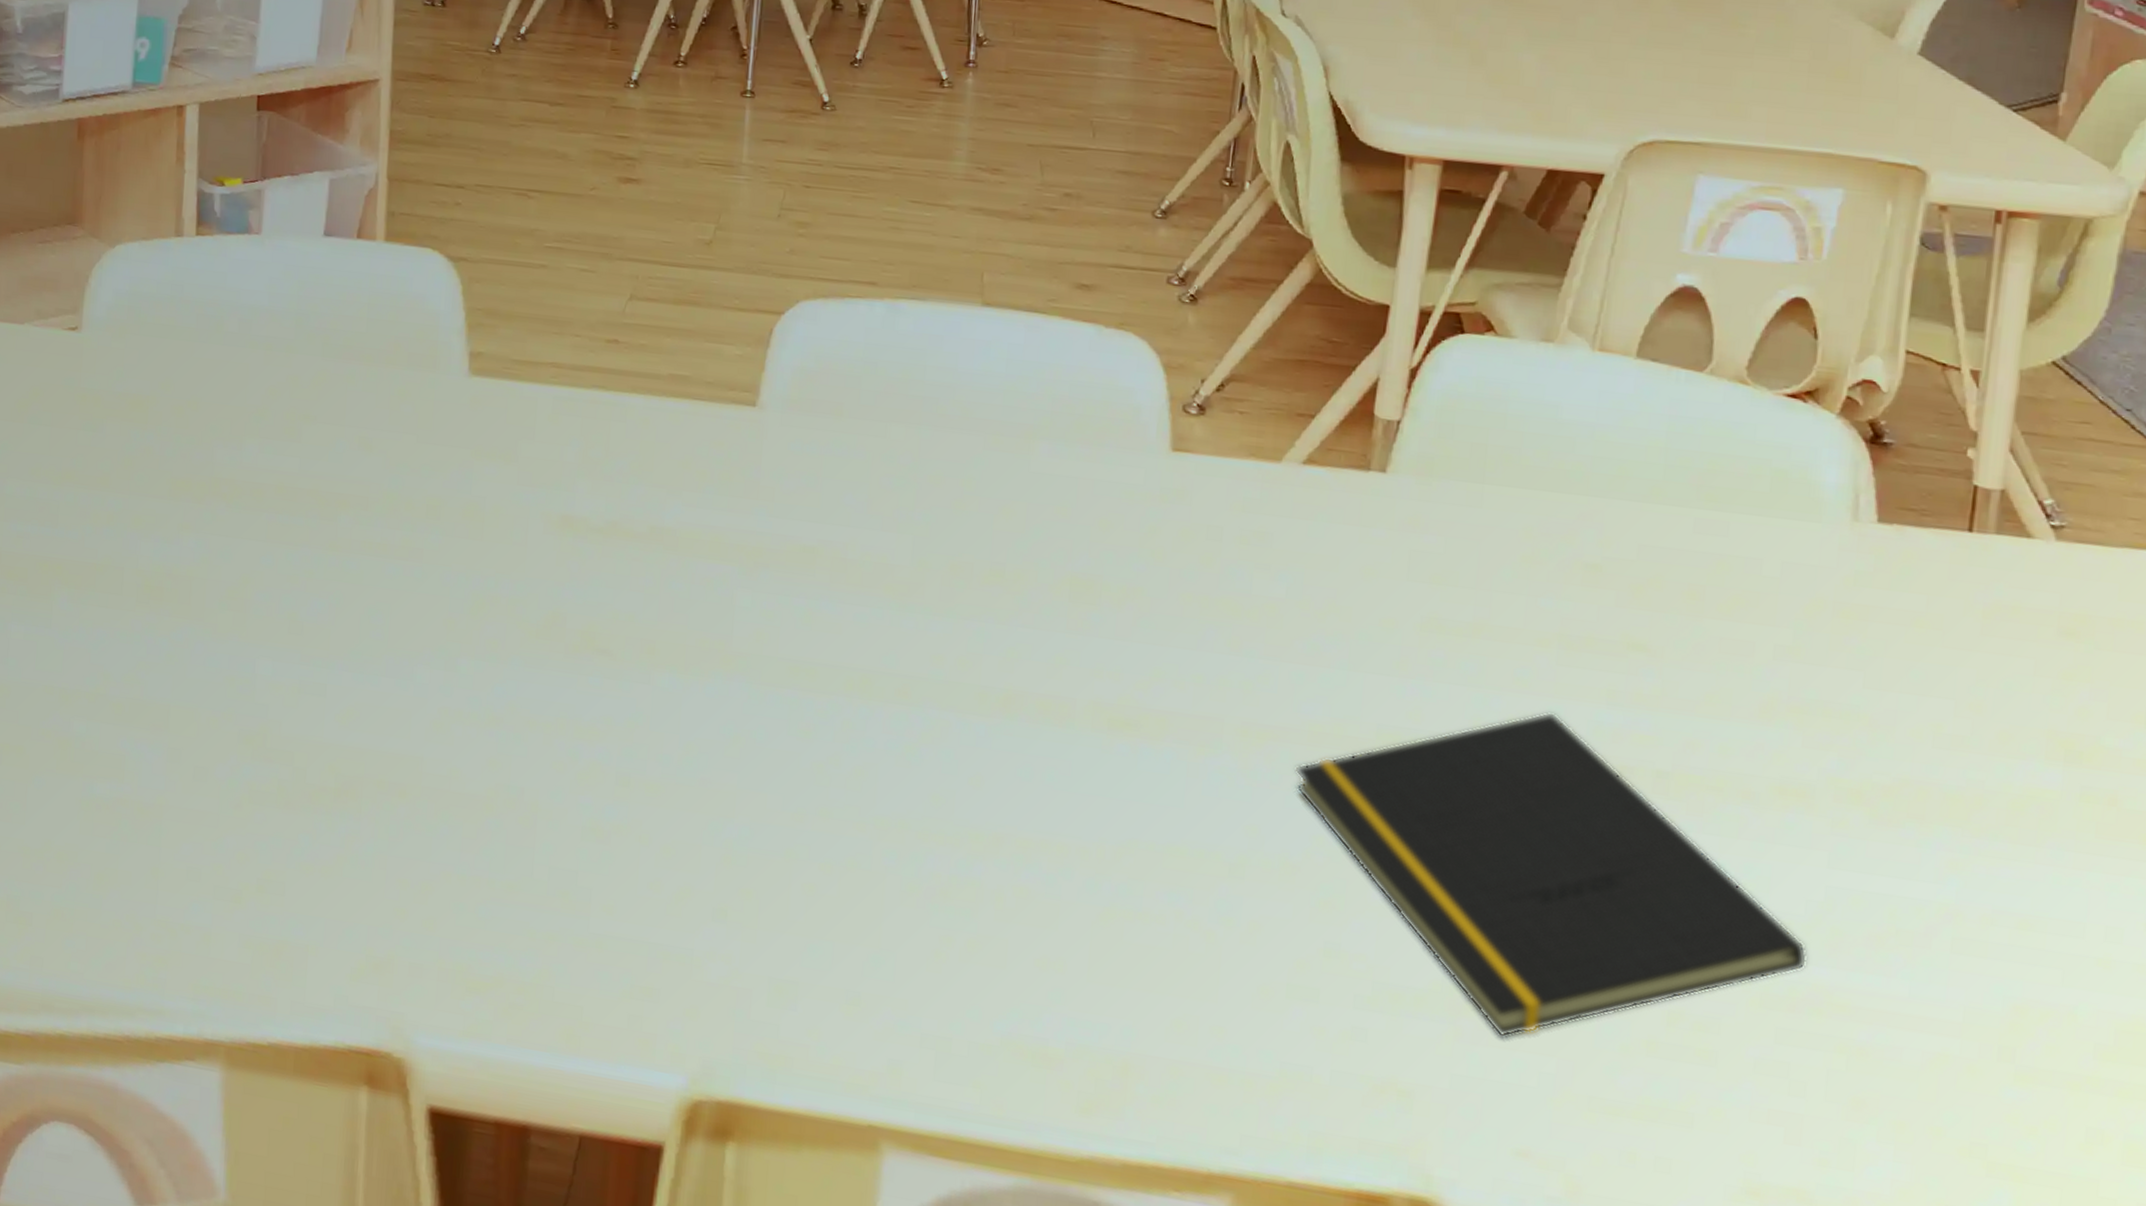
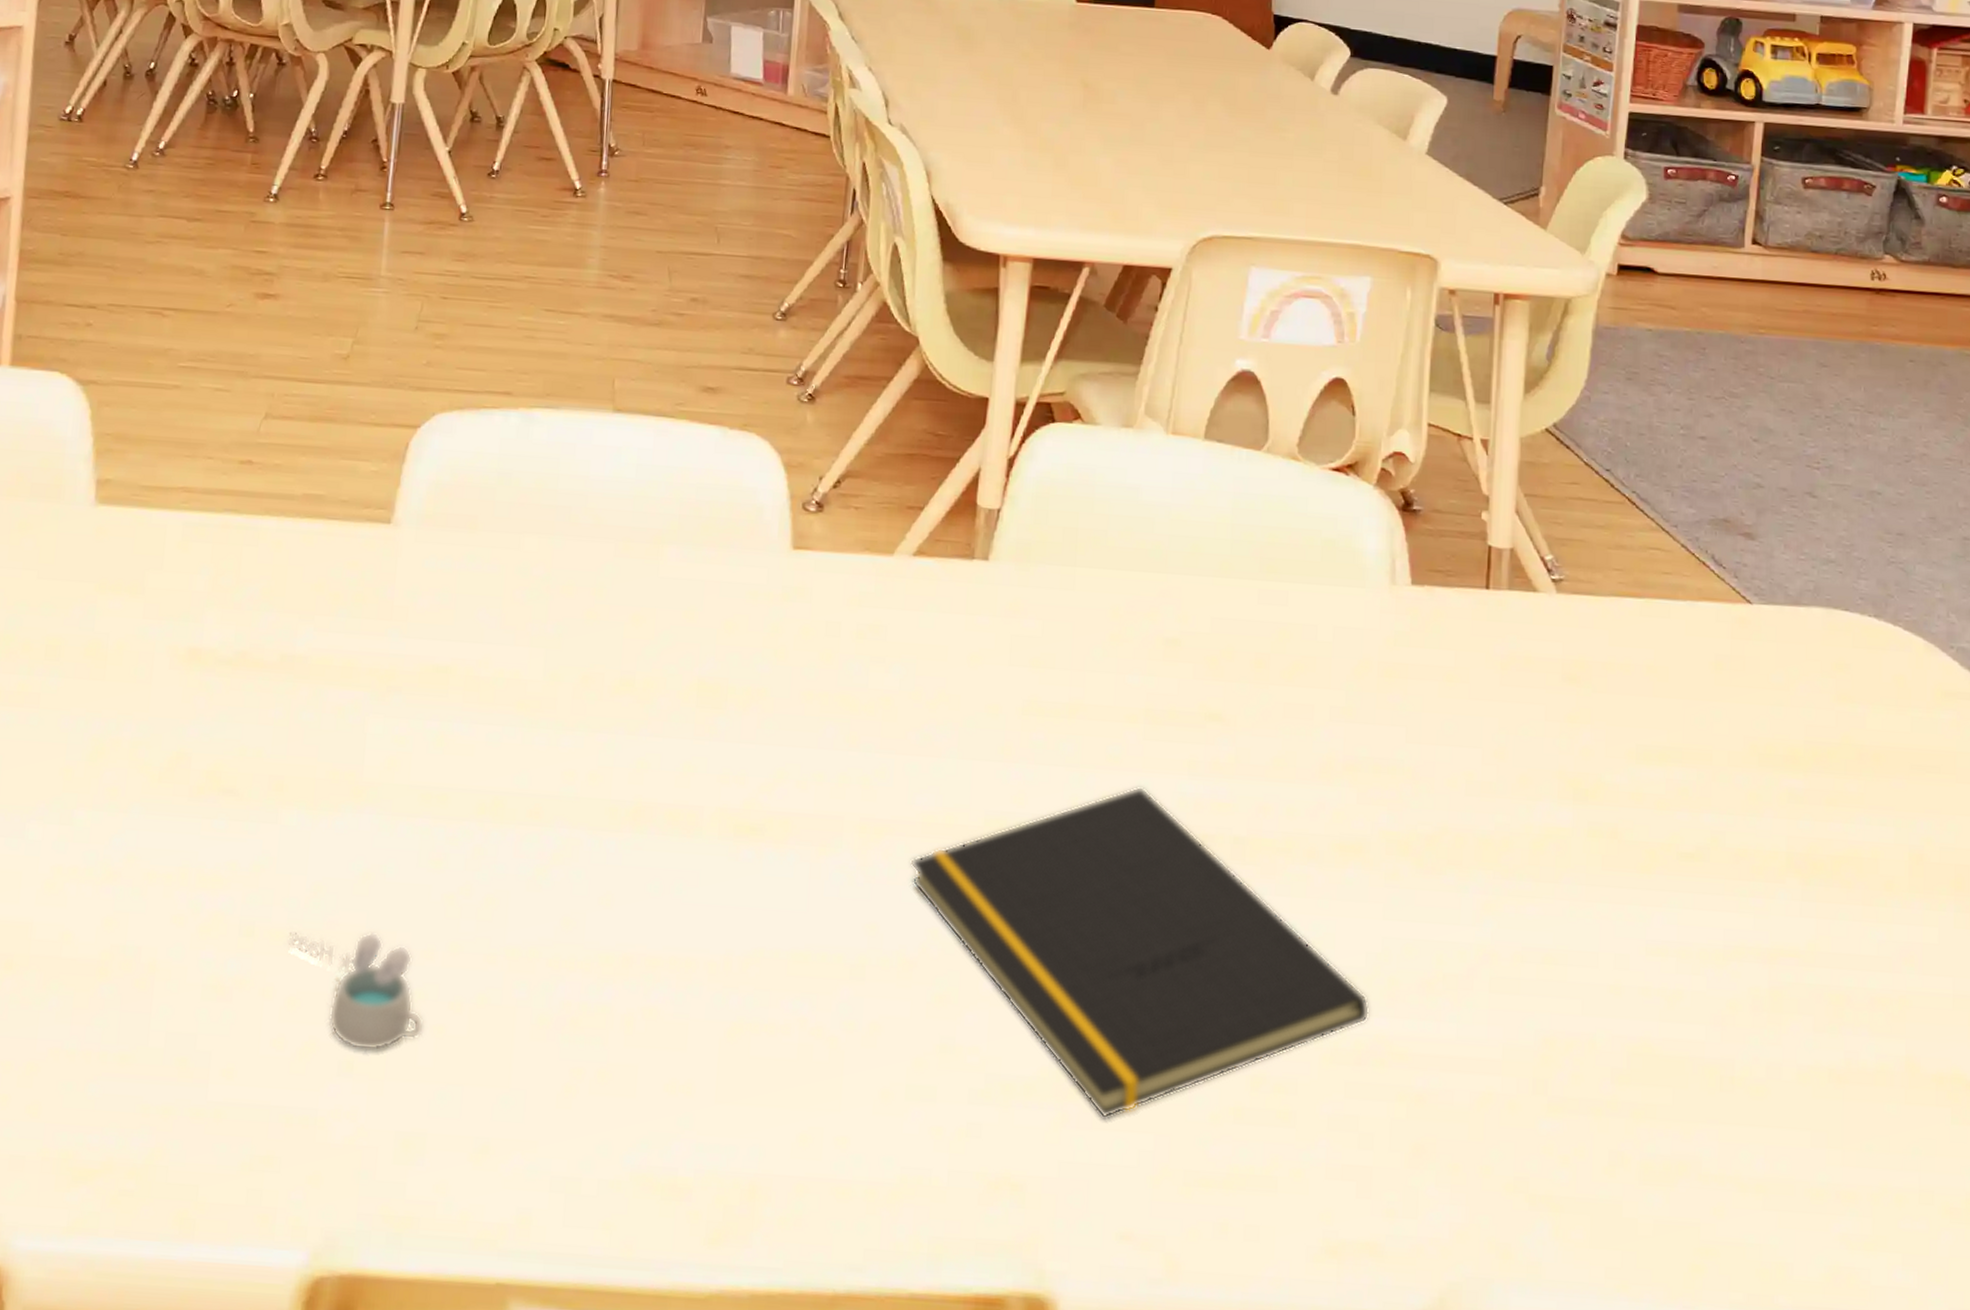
cup: none [661,783,795,902] -> present [286,929,424,1051]

